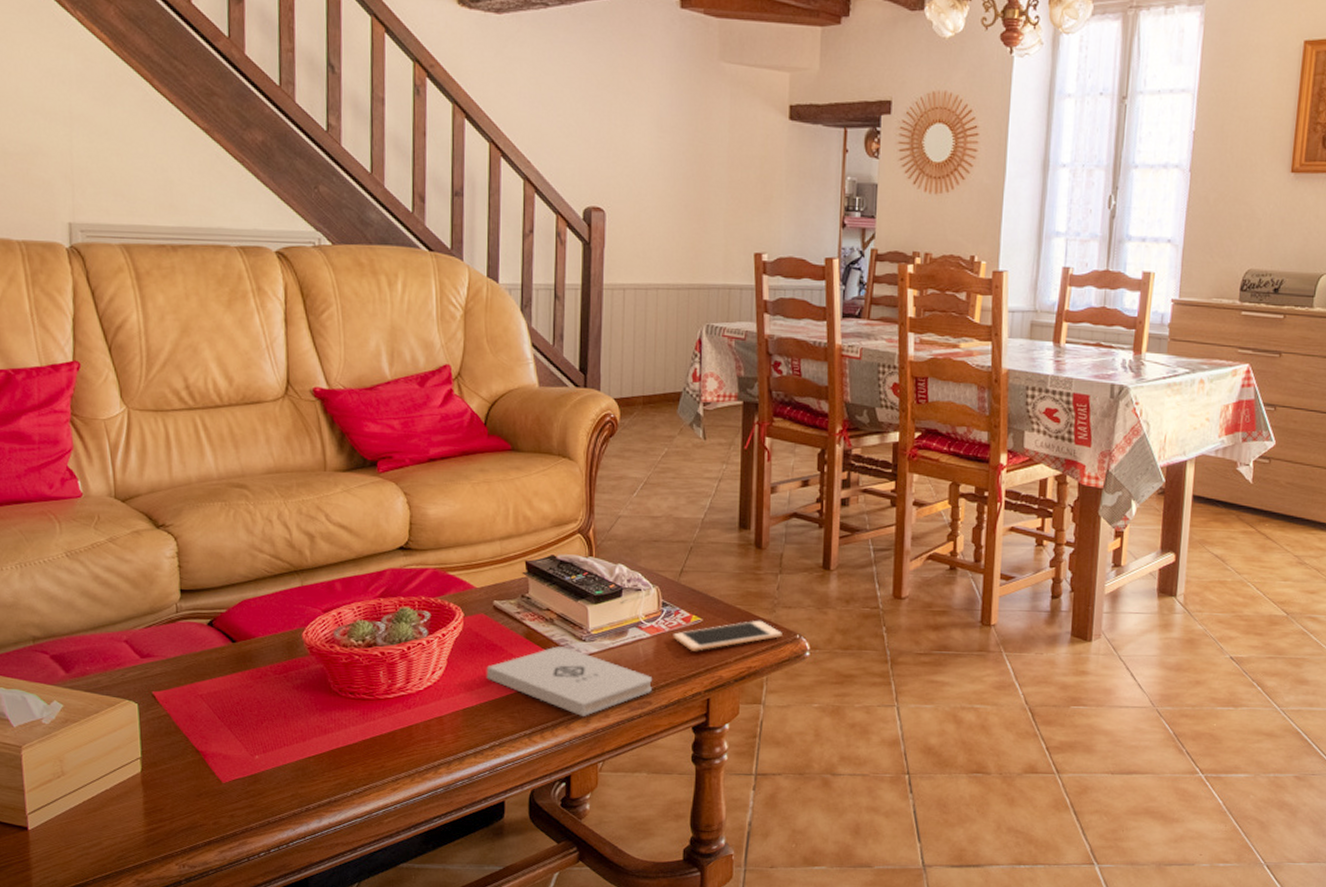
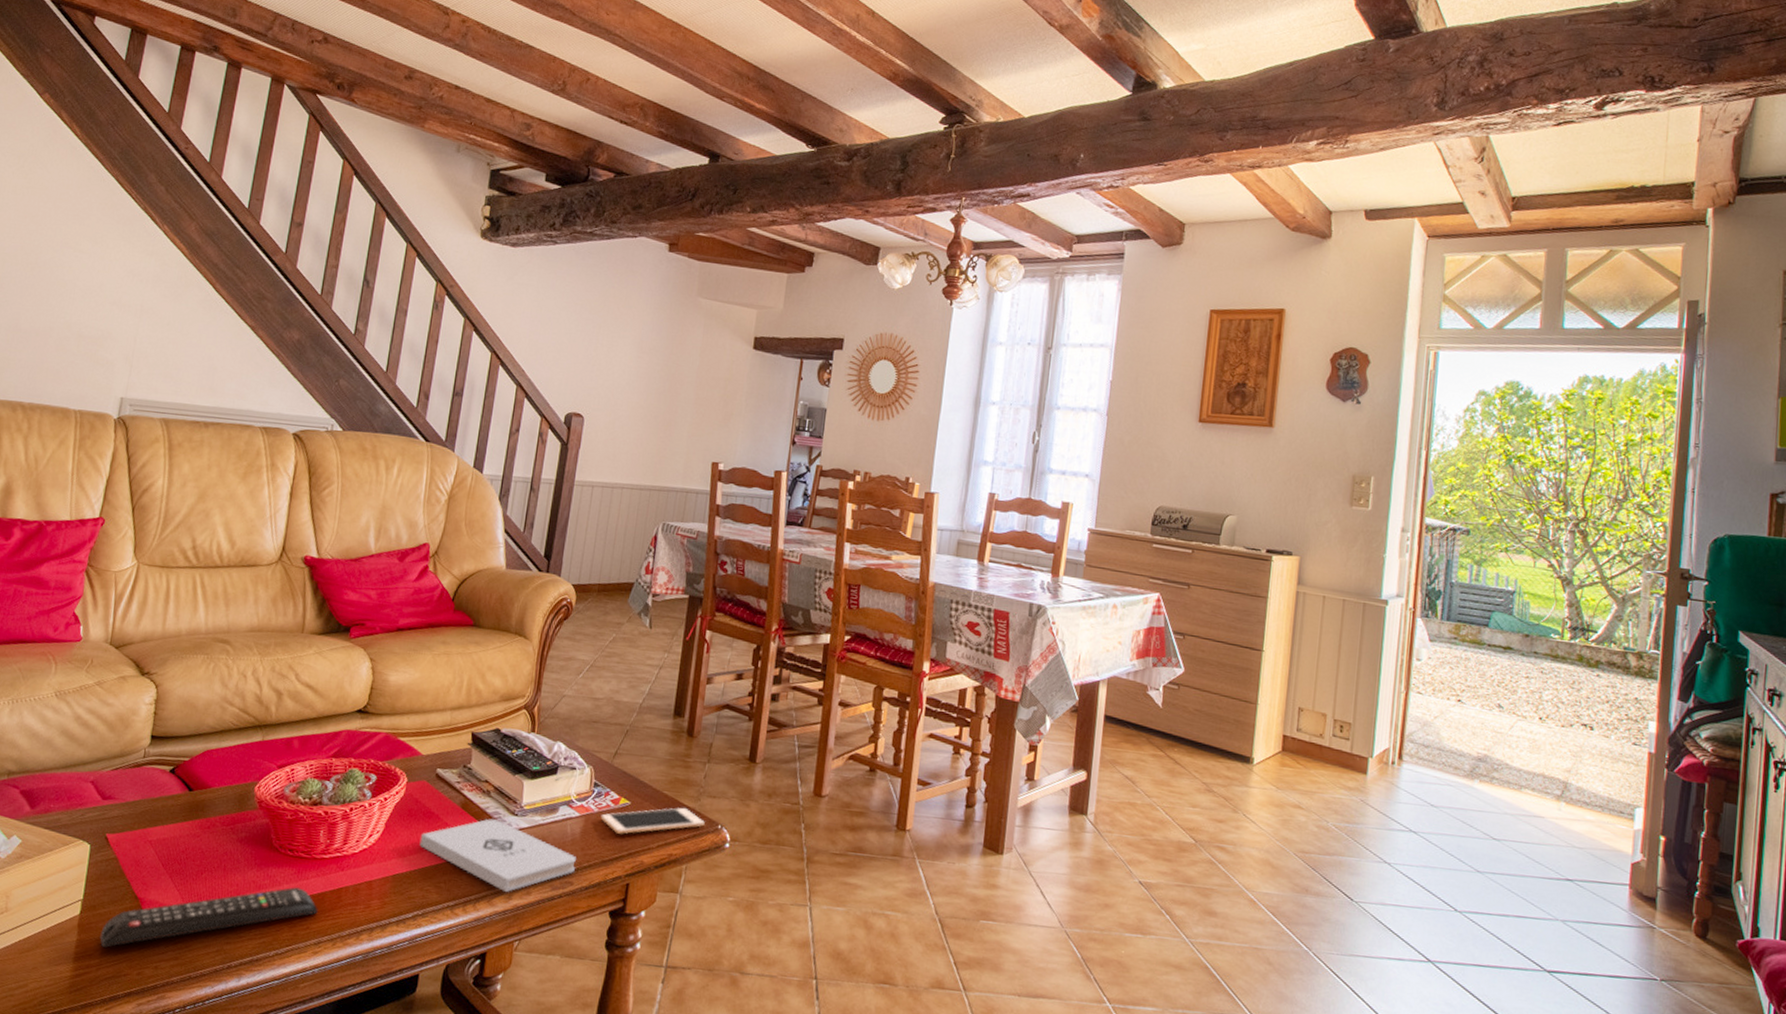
remote control: none [167,728,390,801] -> present [100,887,318,947]

